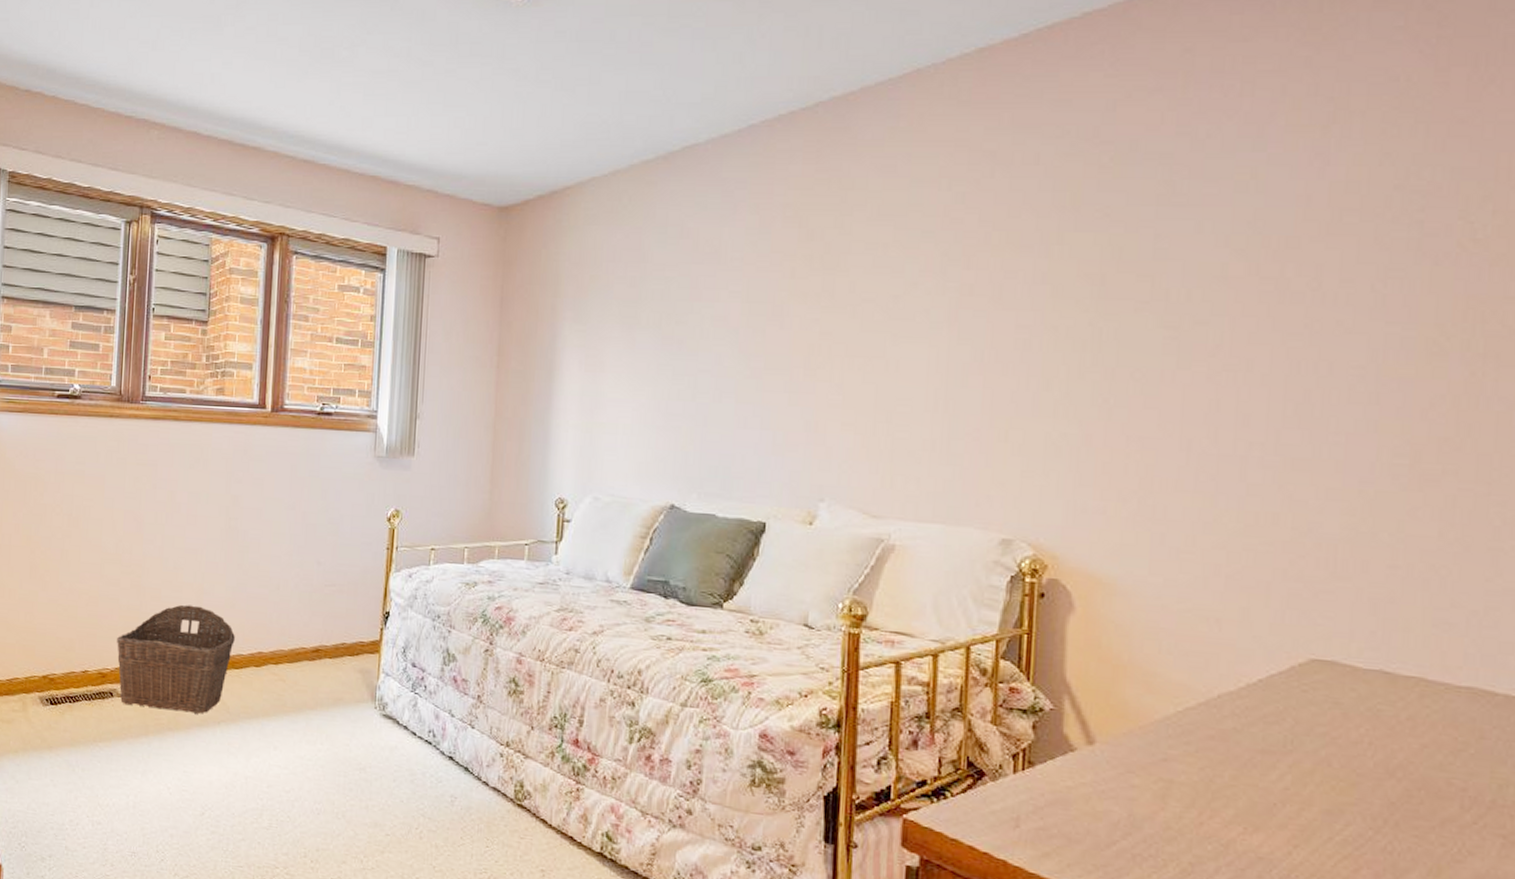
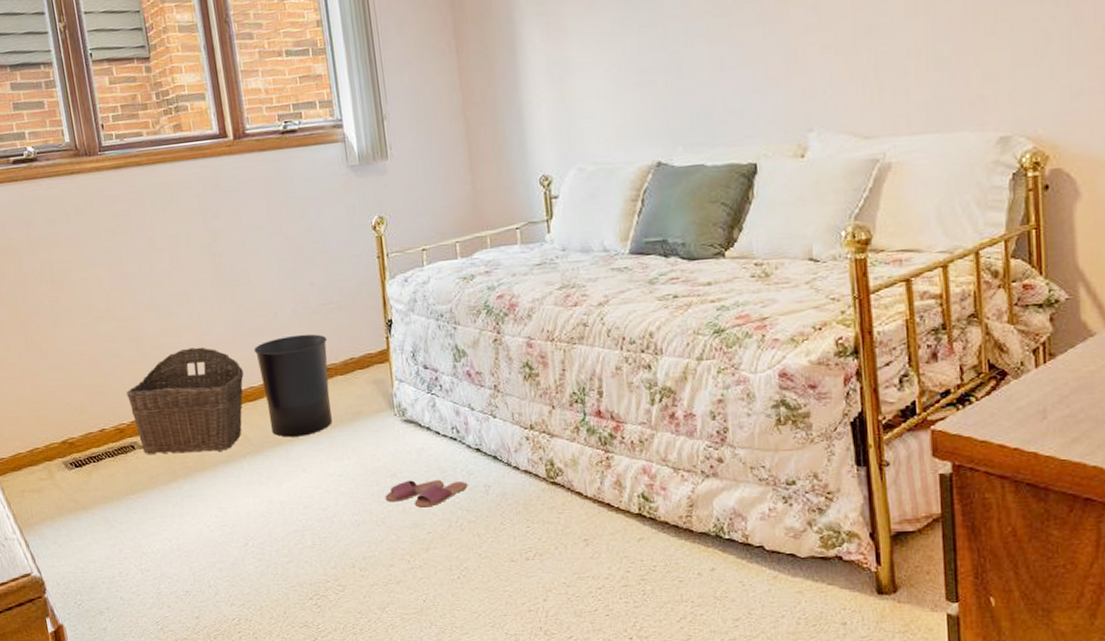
waste bin: none [249,610,323,713] -> present [253,334,332,437]
slippers: none [350,776,435,808] -> present [384,480,468,508]

